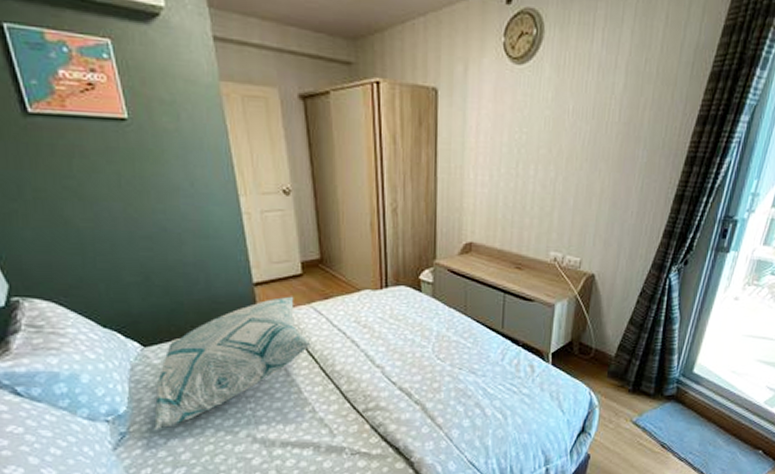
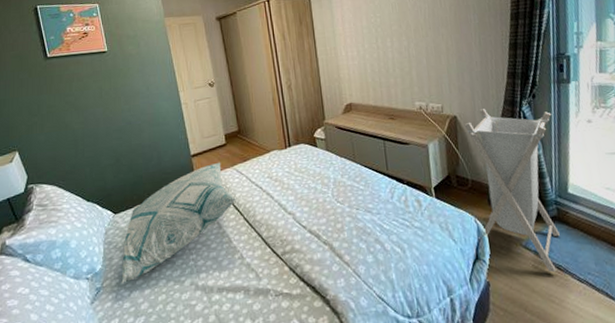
laundry hamper: none [597,270,700,449] -> present [464,109,560,272]

